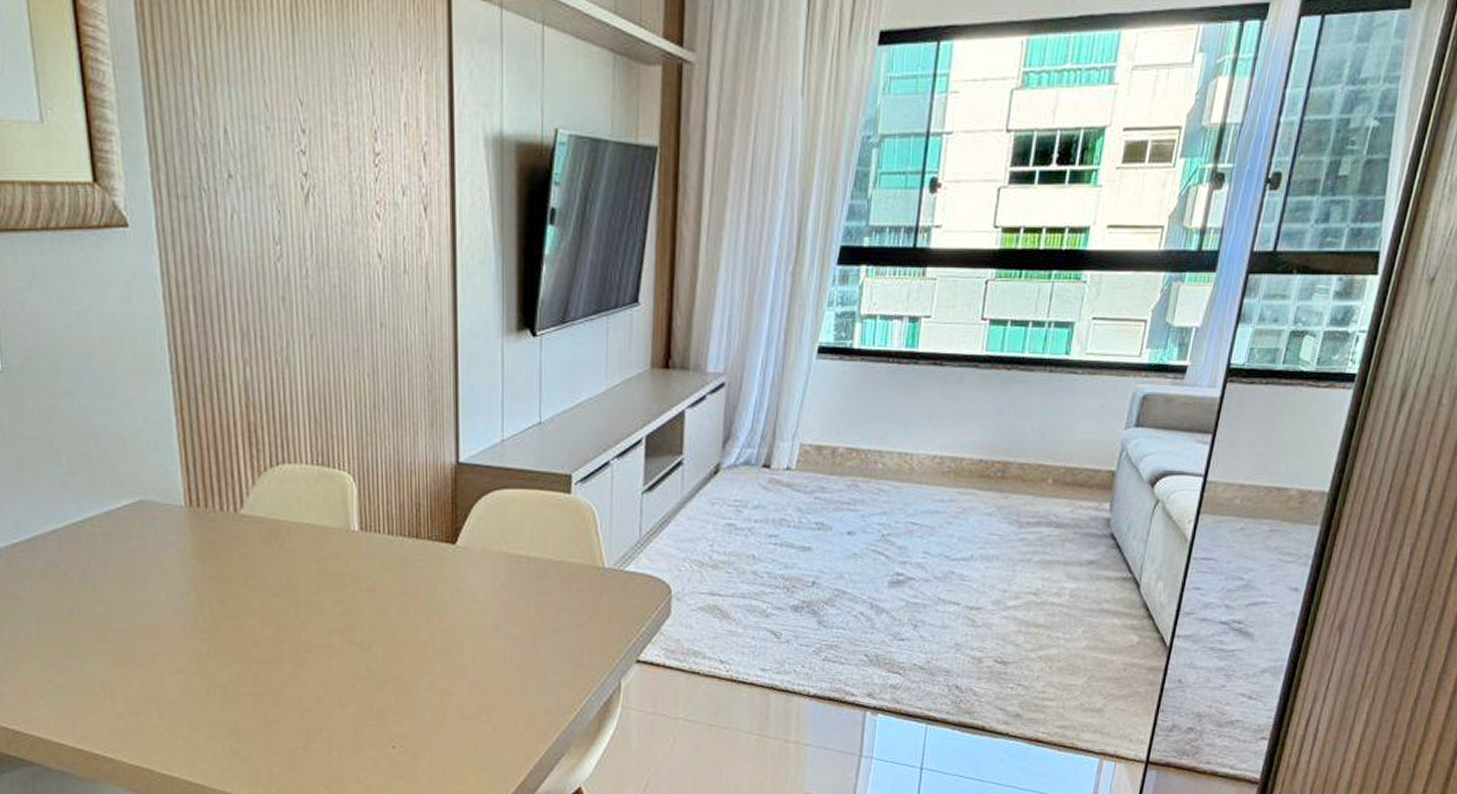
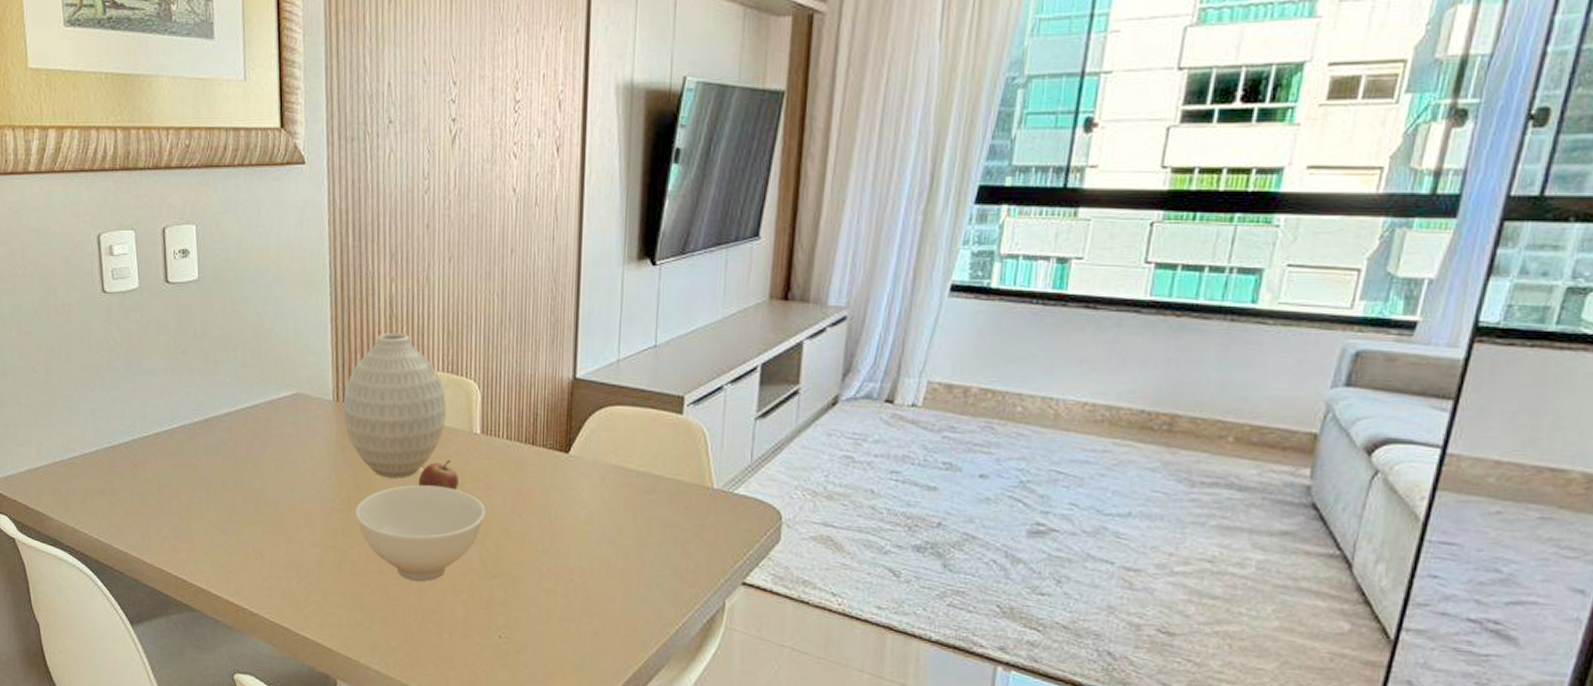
vase: none [198,423,319,588] -> present [344,332,446,478]
bowl: none [222,592,370,699] -> present [355,485,486,581]
fruit: none [292,563,338,595] -> present [418,460,458,490]

